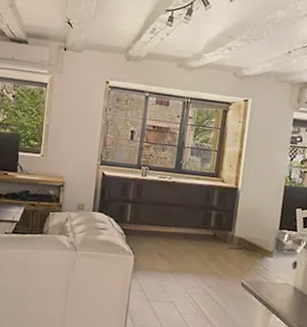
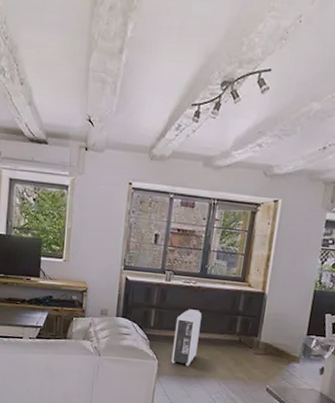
air purifier: none [147,204,177,261] -> present [171,309,202,366]

